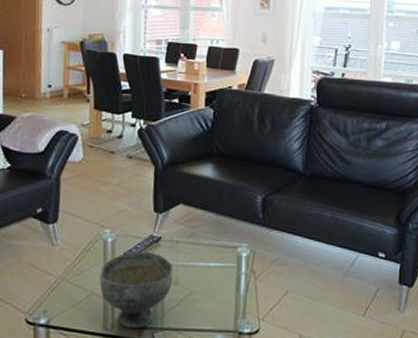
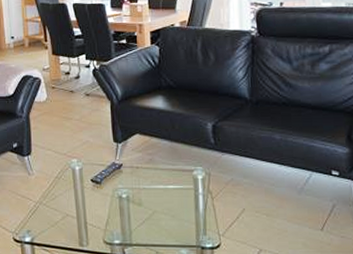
decorative bowl: present [98,251,174,328] -> none [70,177,137,244]

